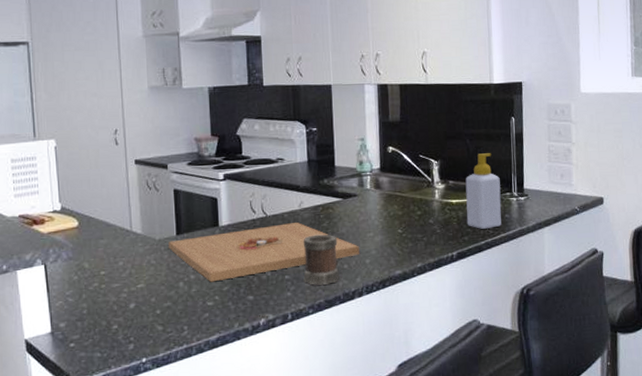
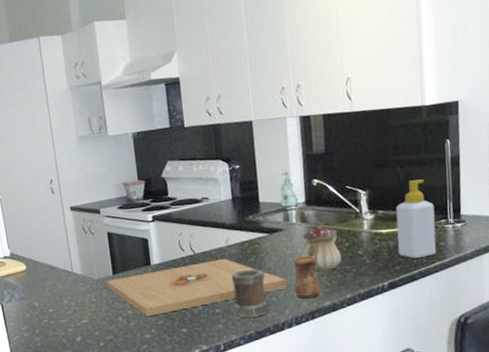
cup: none [366,223,393,267] -> present [293,256,321,299]
teapot: none [375,189,413,239] -> present [302,222,341,271]

